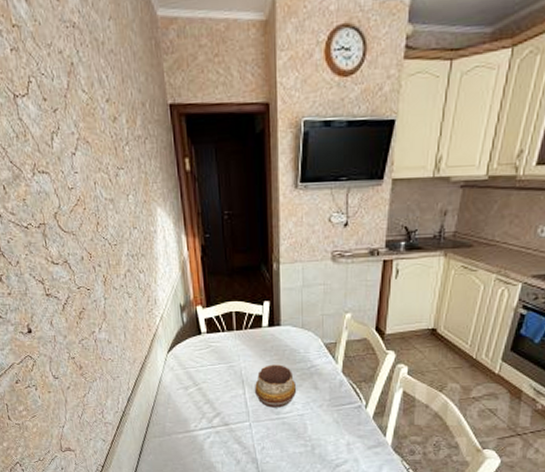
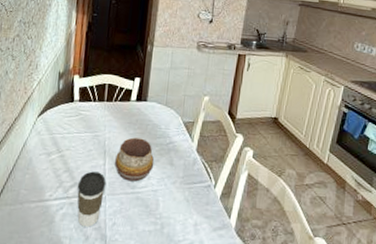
coffee cup: none [220,401,249,452] -> present [77,171,106,227]

